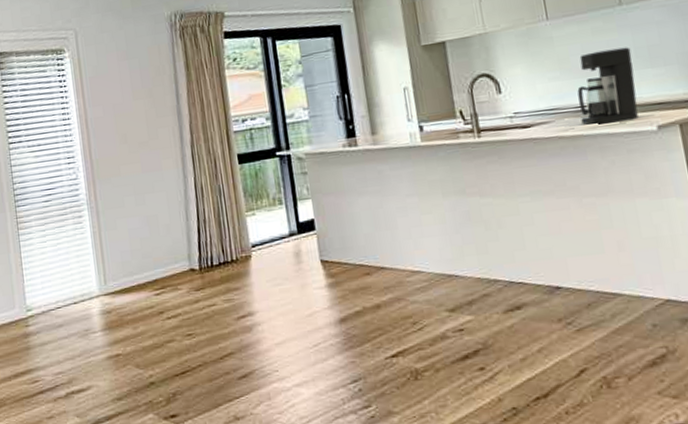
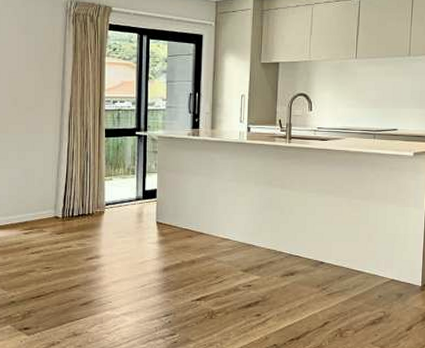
coffee maker: present [577,47,639,125] -> none [363,89,409,146]

